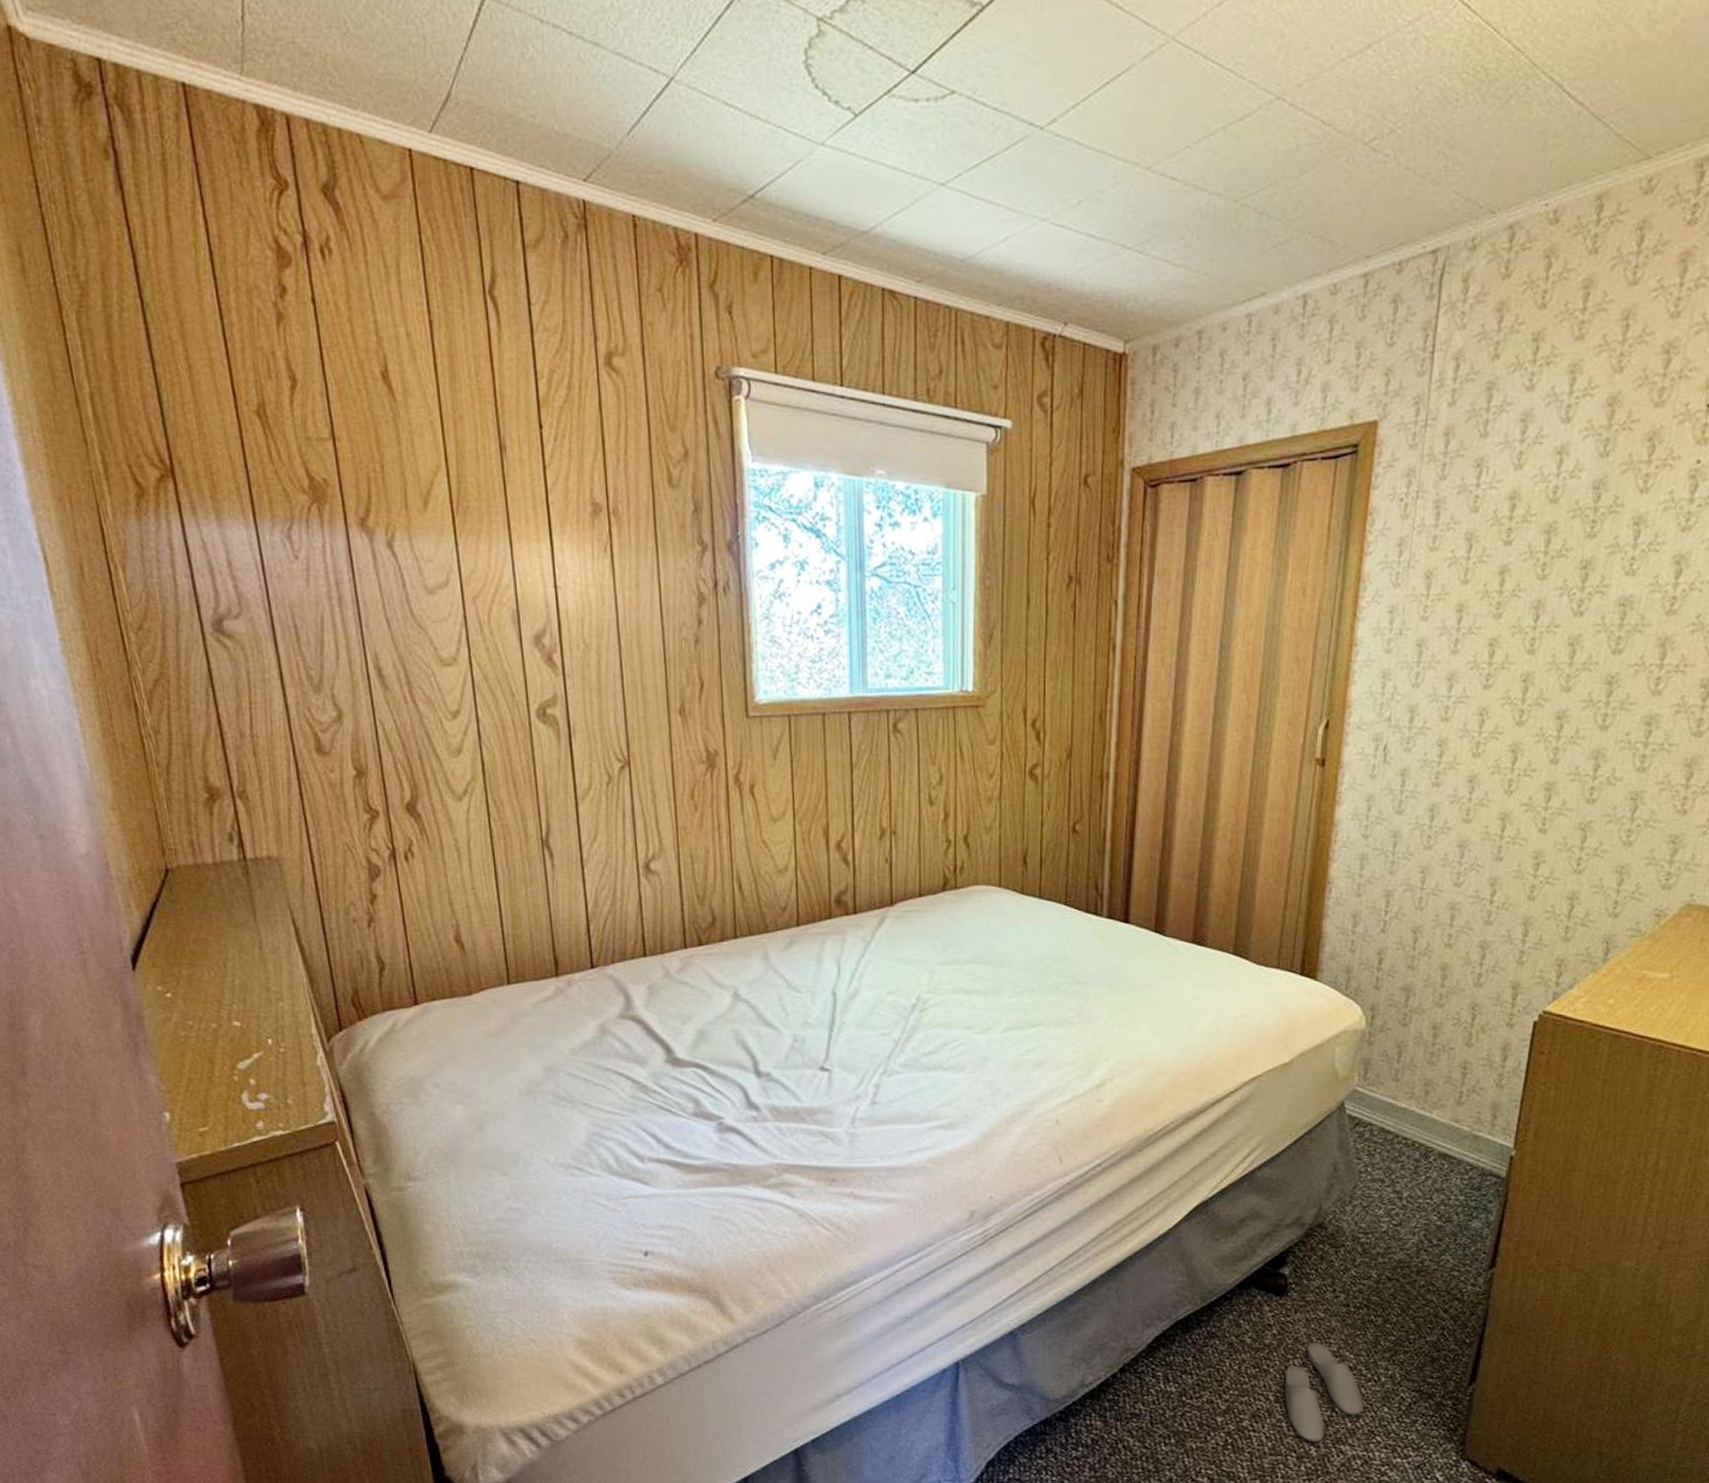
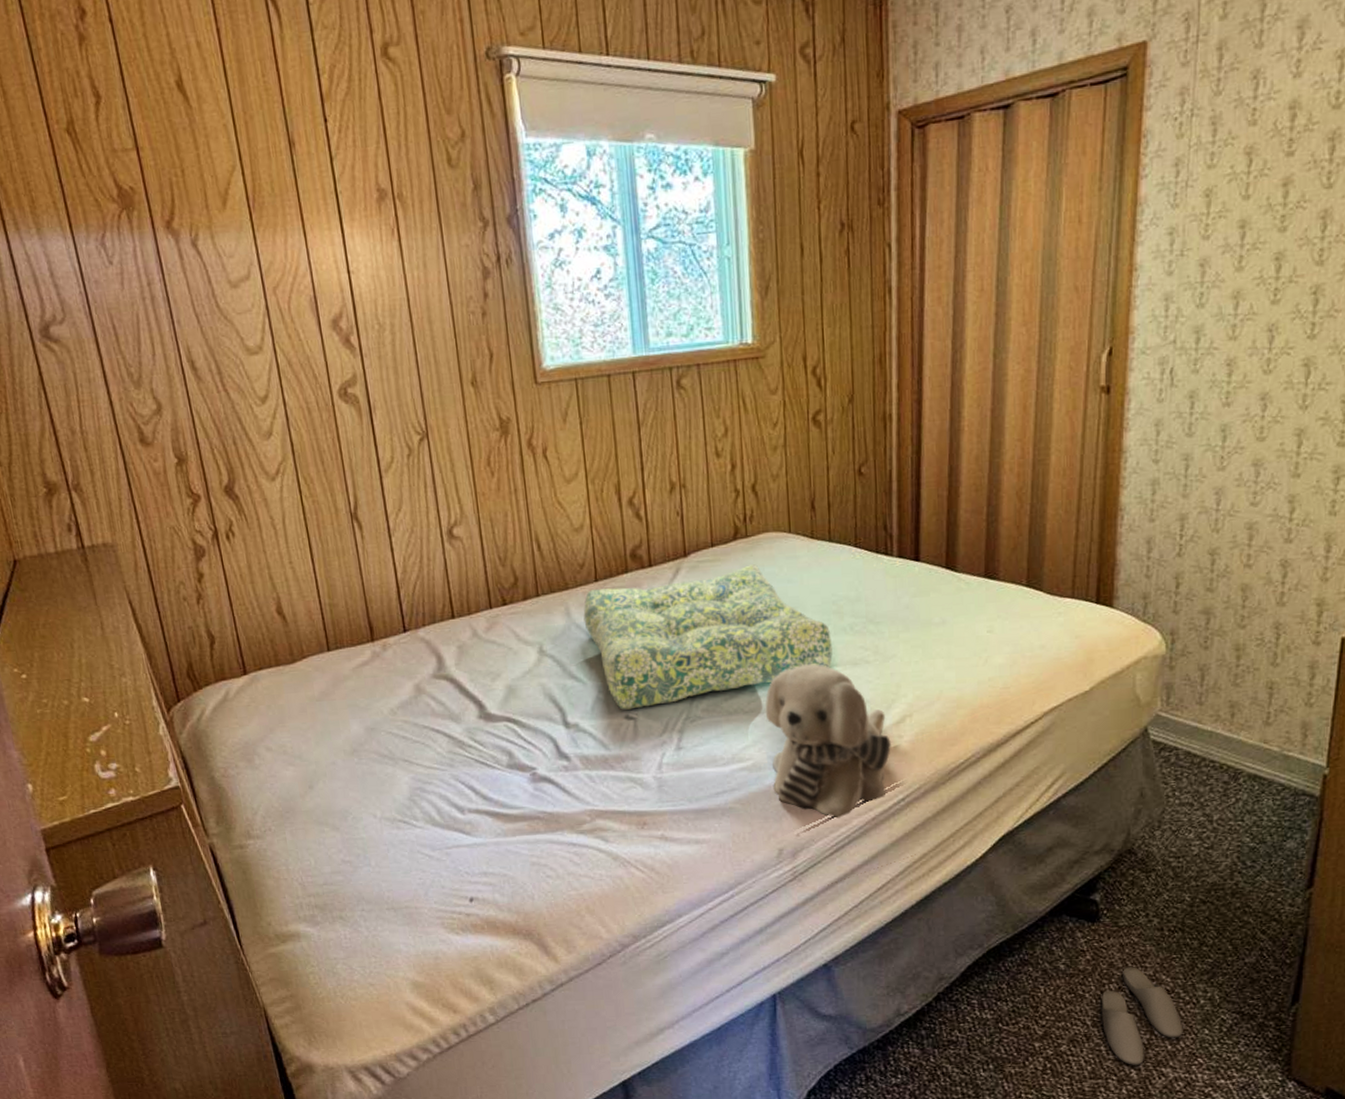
seat cushion: none [782,917,1036,1061] -> present [583,564,833,710]
plush toy: none [964,1022,1090,1182] -> present [765,664,891,818]

